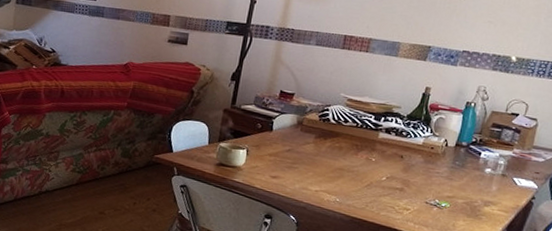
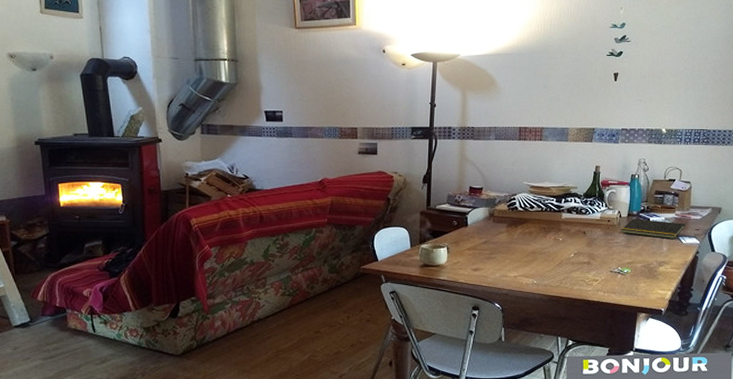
notepad: none [444,150,523,180] -> present [621,218,685,240]

